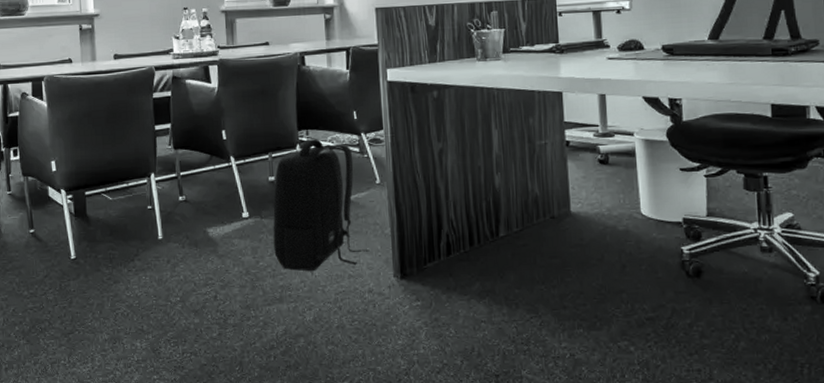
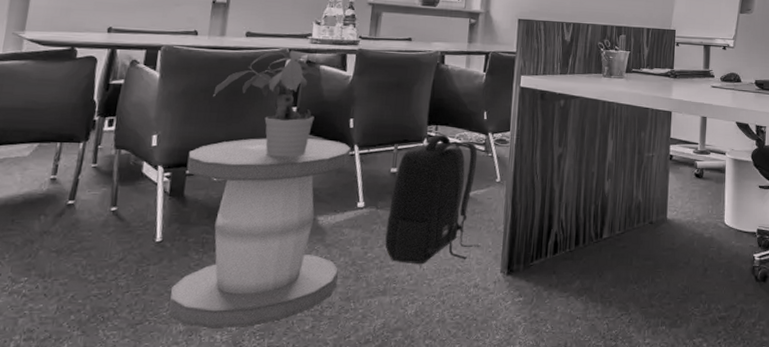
stool: none [84,153,235,336] -> present [168,138,351,327]
potted plant: none [95,67,189,174] -> present [213,50,320,157]

